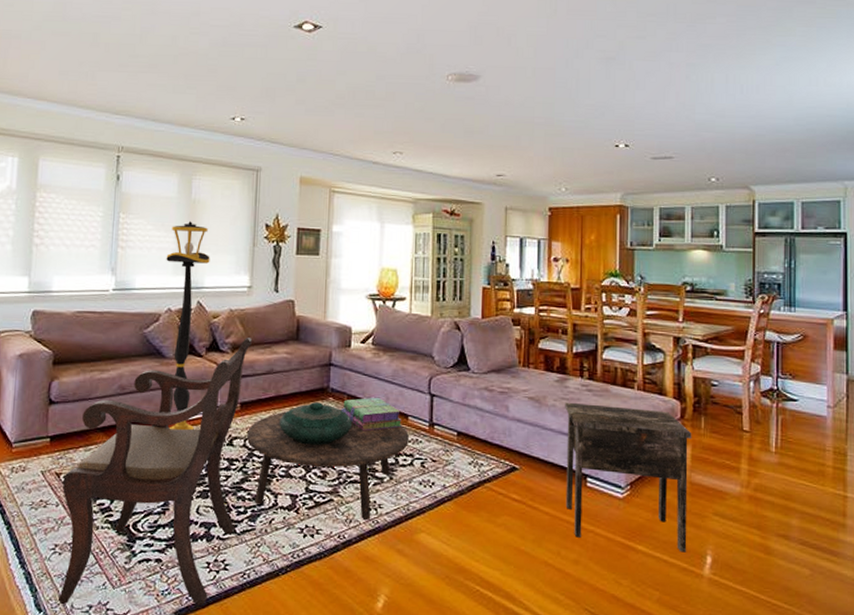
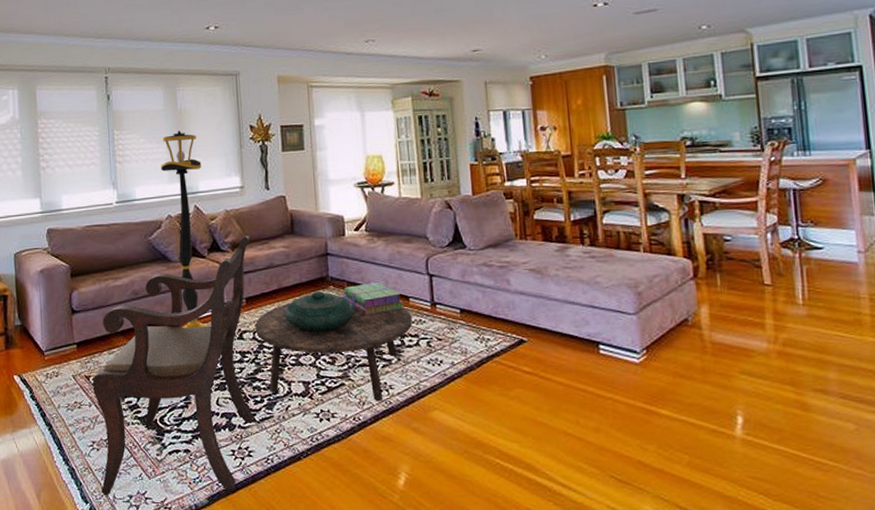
side table: present [565,402,692,553] -> none [568,270,715,414]

